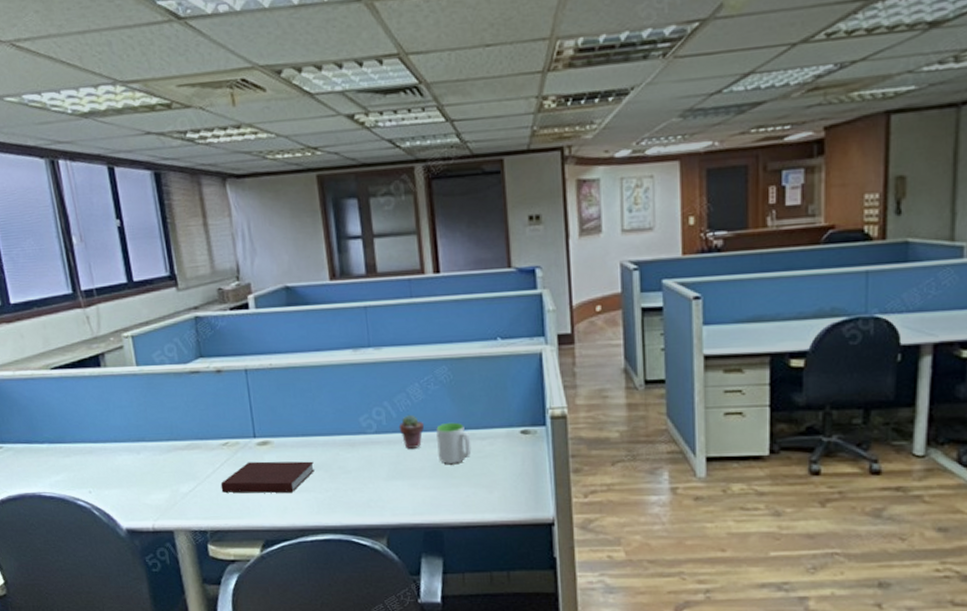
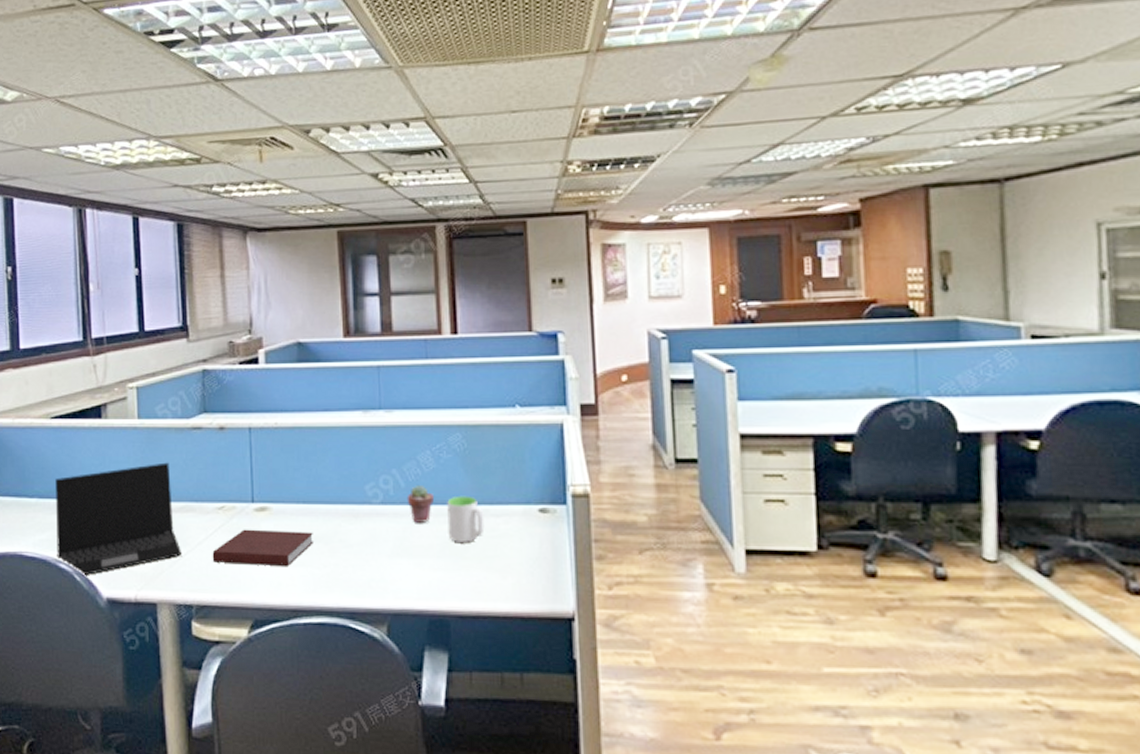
laptop: none [63,405,193,511] -> present [55,462,182,576]

